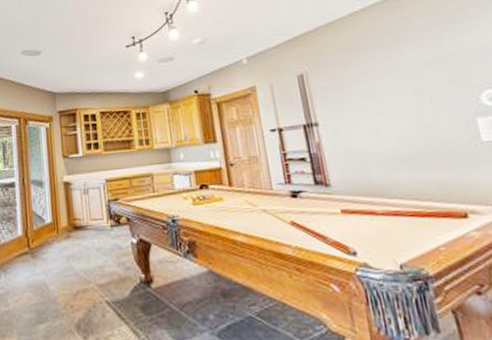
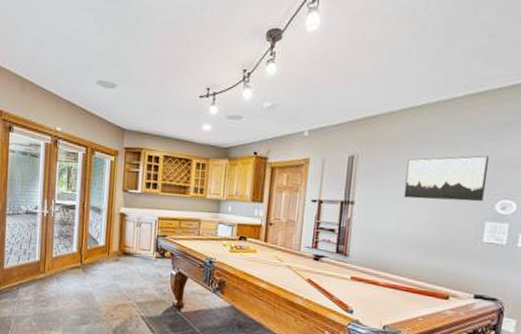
wall art: none [363,46,465,108] -> present [403,155,489,202]

